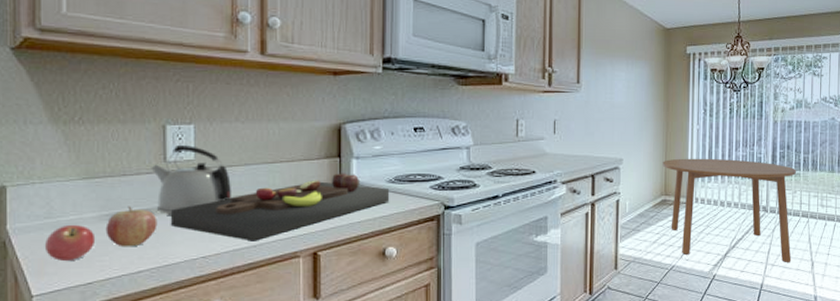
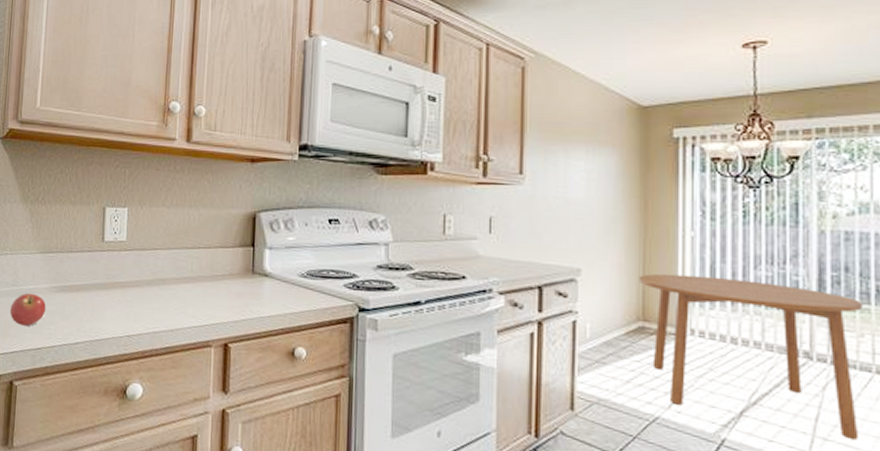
fruit: present [105,206,158,247] -> none [54,280,94,319]
kettle: present [151,144,231,217] -> none [92,225,155,294]
cutting board: present [170,173,390,242] -> none [103,263,302,326]

